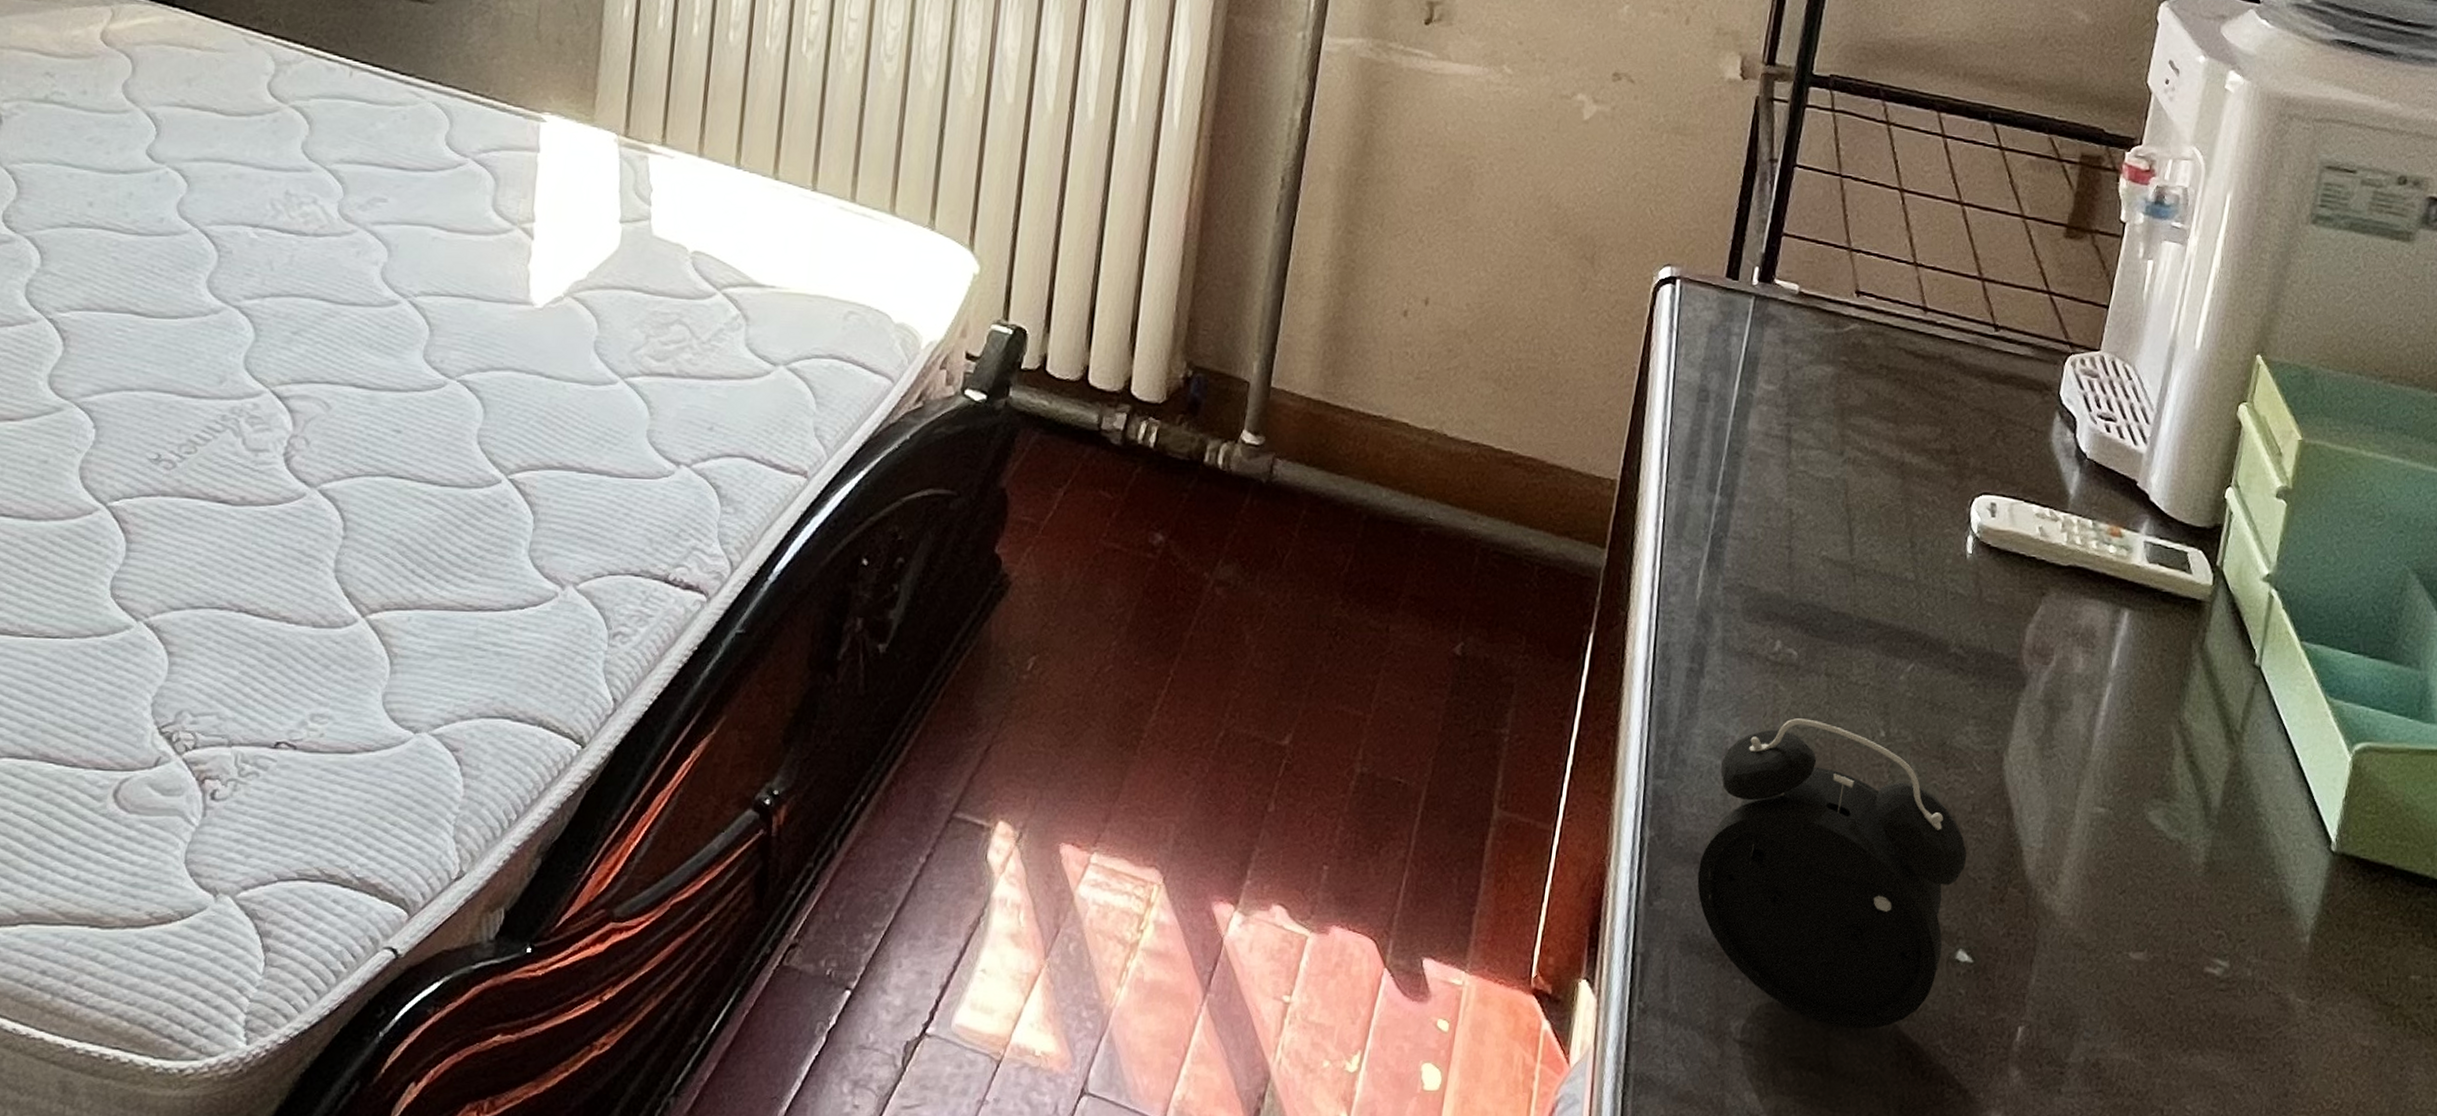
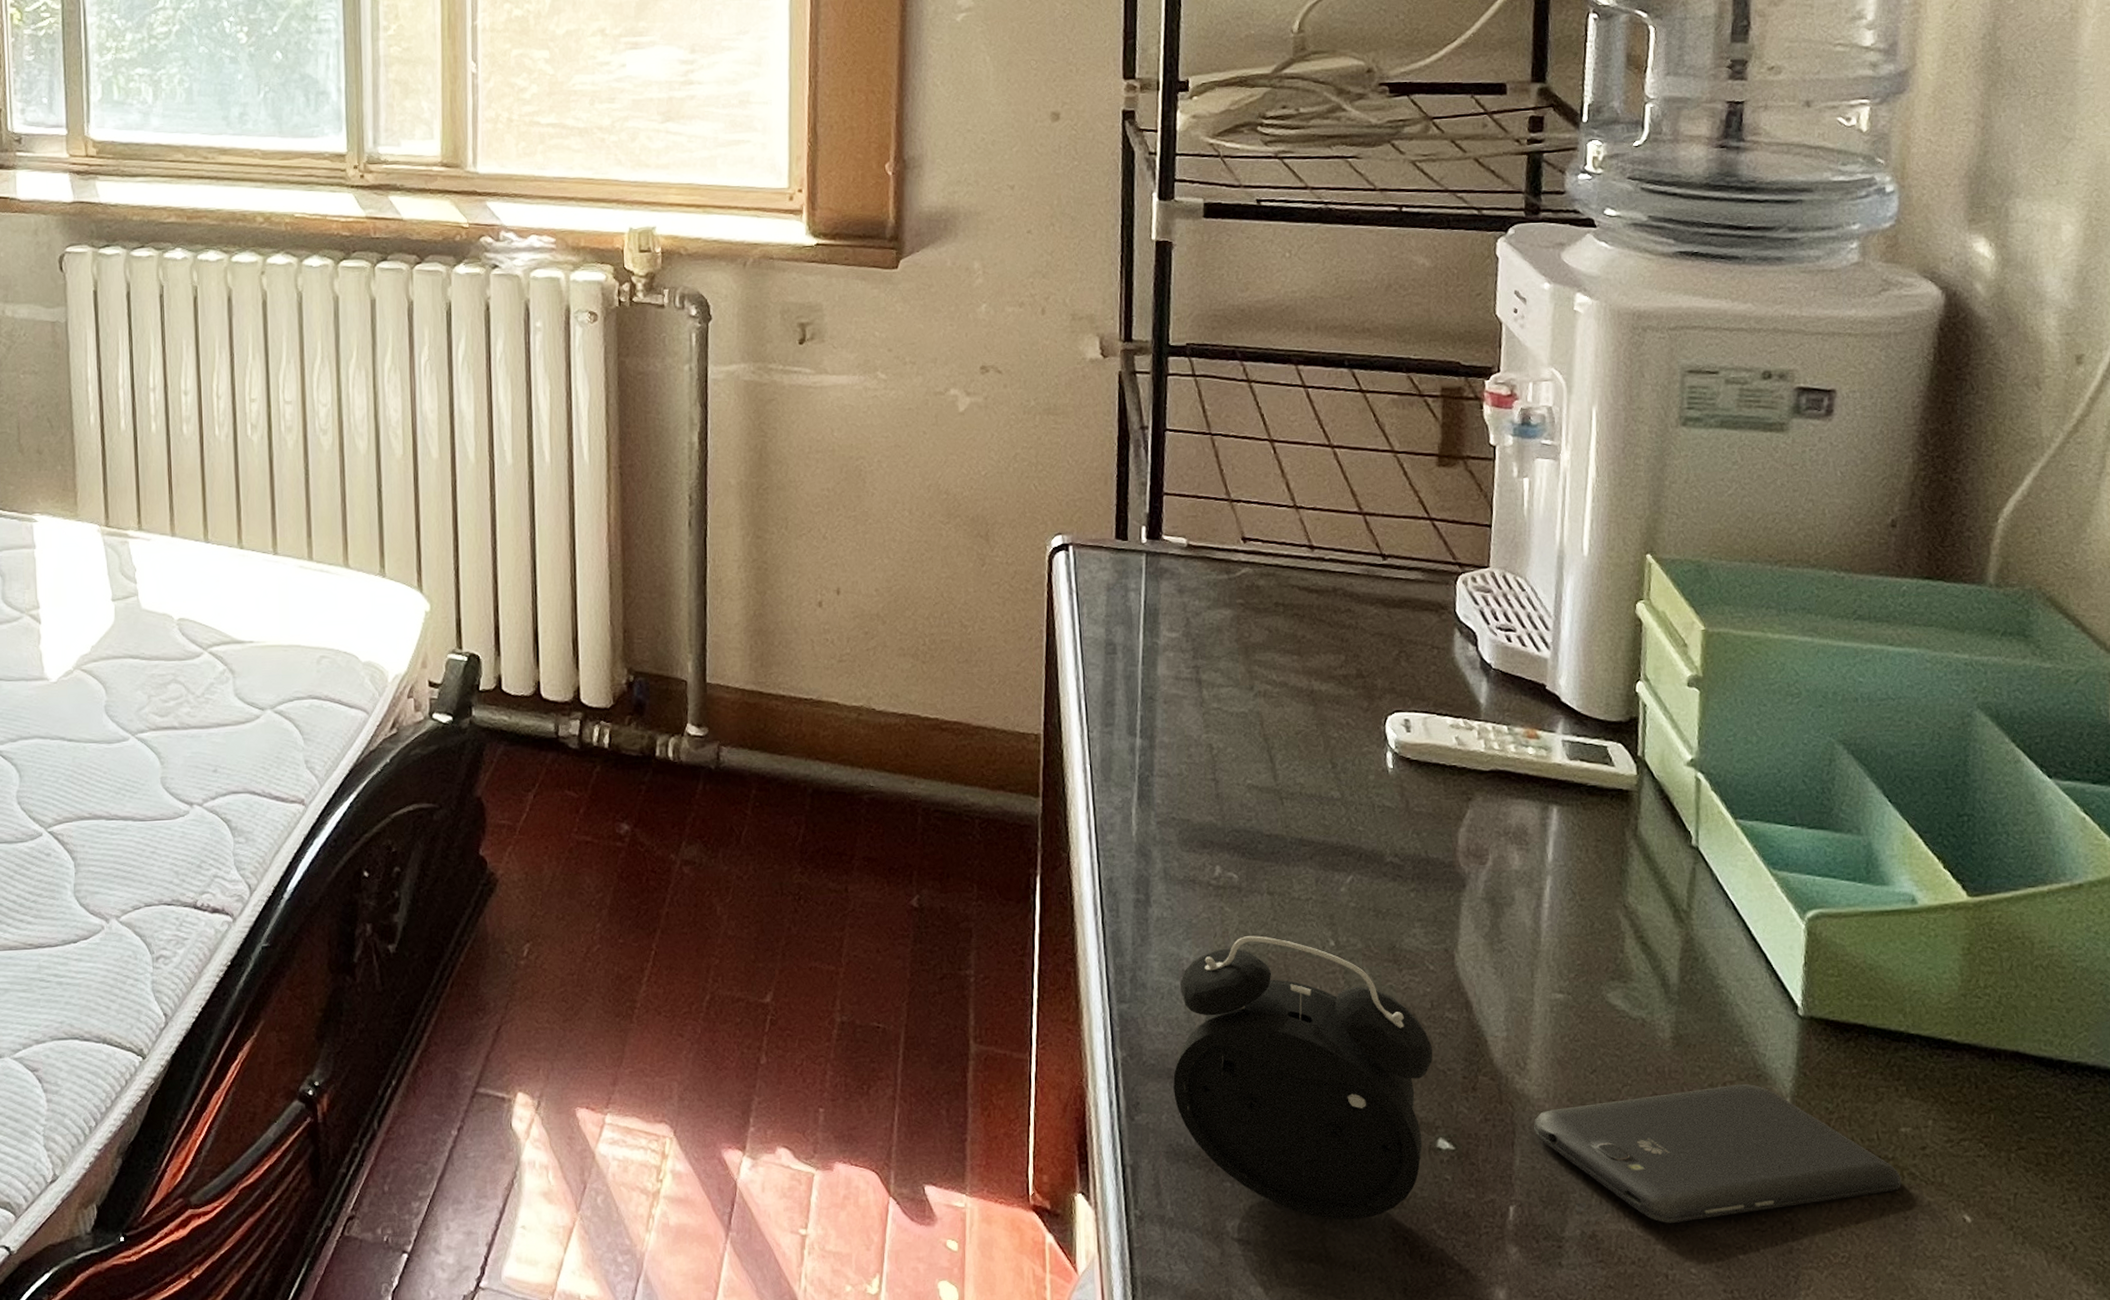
smartphone: none [2054,917,2404,1056] -> present [1534,1083,1901,1223]

